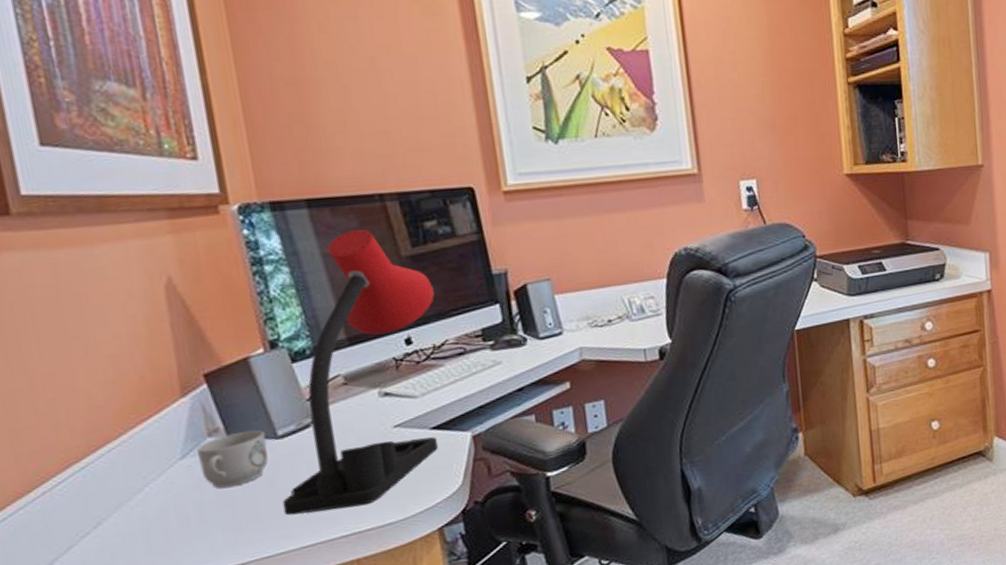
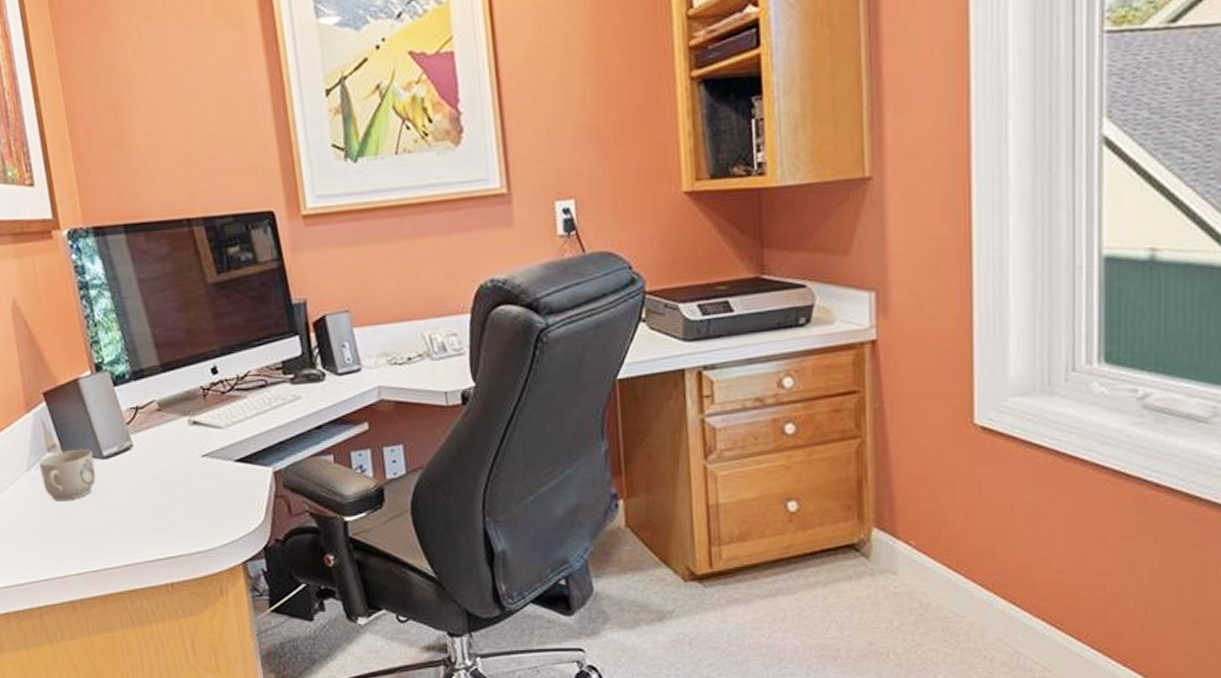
desk lamp: present [282,229,438,516] -> none [108,254,242,534]

